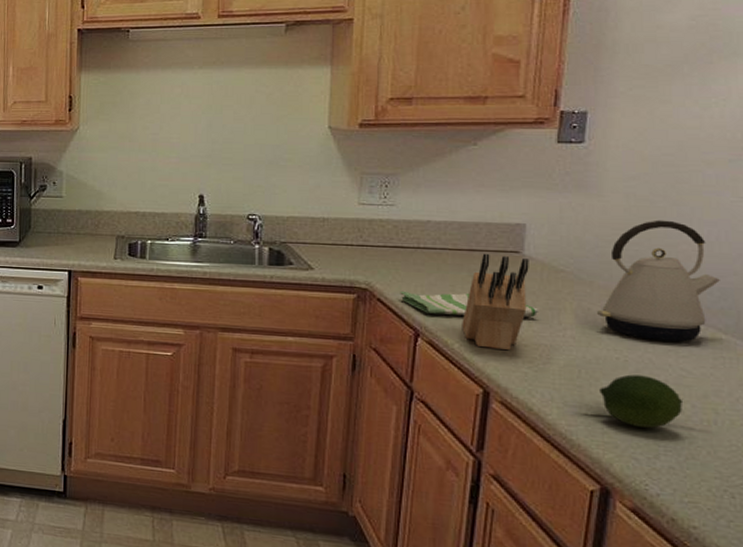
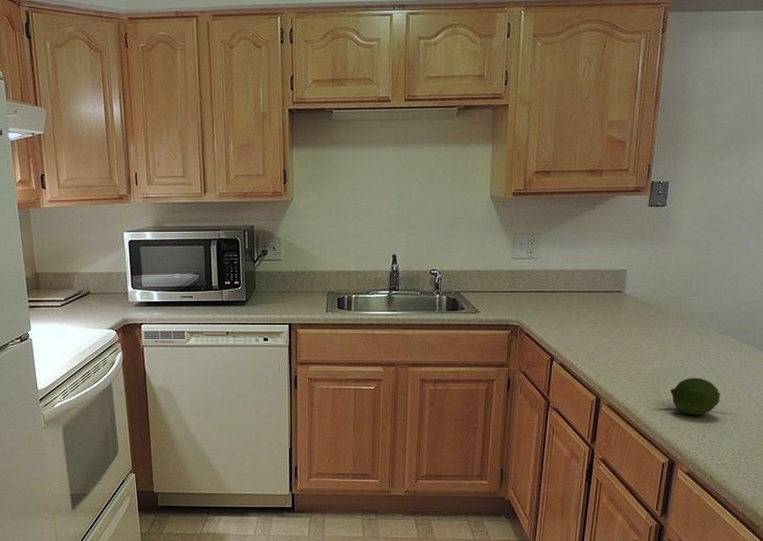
dish towel: present [400,290,539,318] -> none [541,325,634,342]
knife block: present [462,253,529,351] -> none [583,293,628,367]
kettle: present [597,220,720,342] -> none [671,263,746,352]

